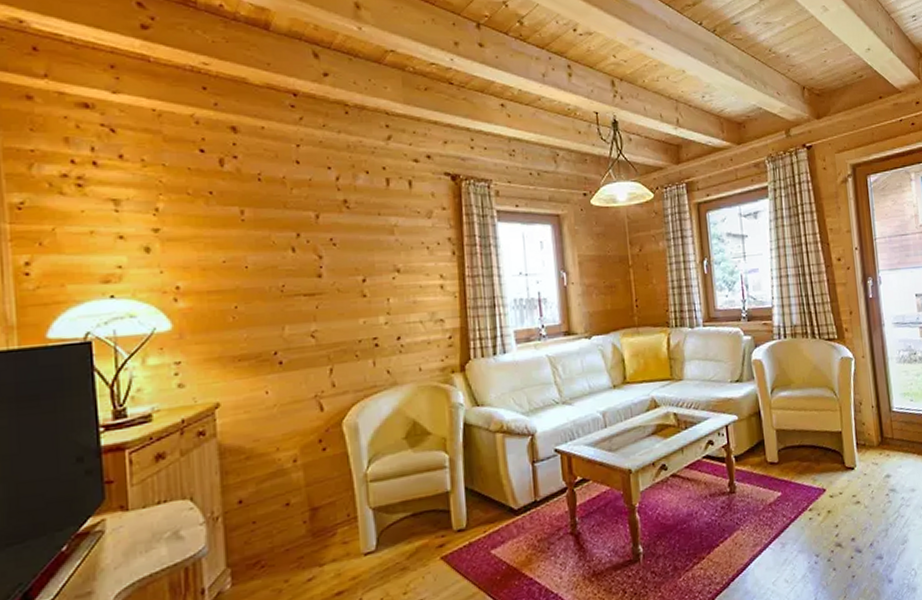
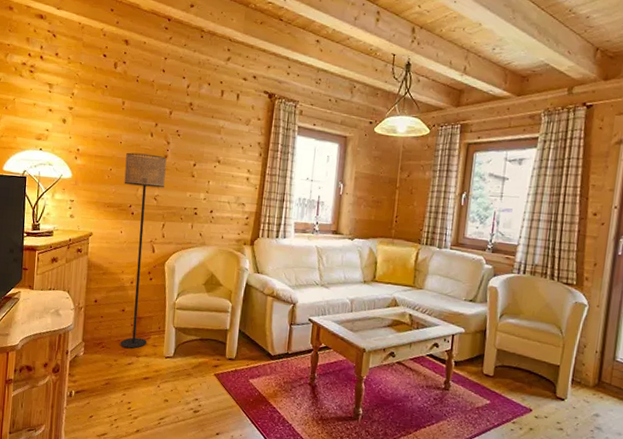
floor lamp: none [257,276,333,558] -> present [120,152,167,349]

